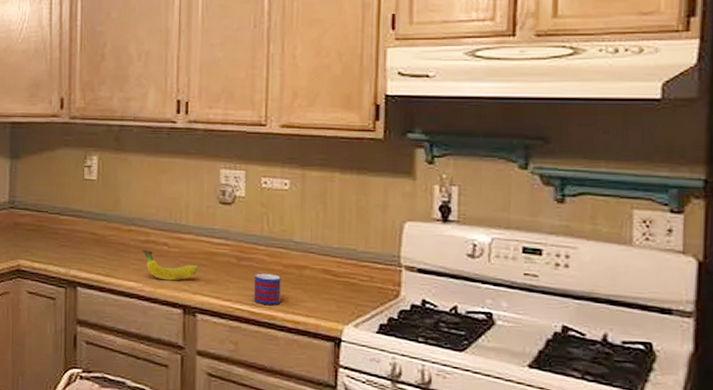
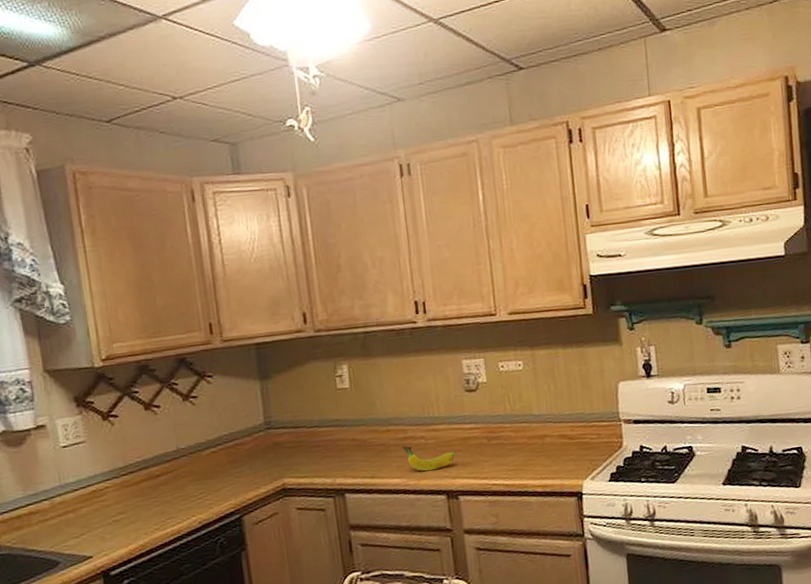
mug: present [253,273,281,305] -> none [503,447,529,476]

